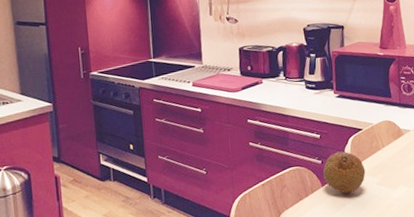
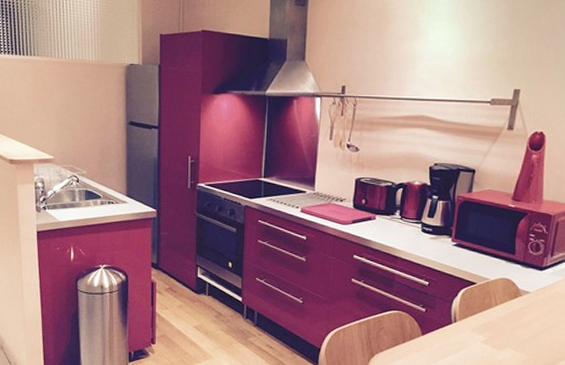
fruit: present [323,151,366,194] -> none [425,302,472,347]

